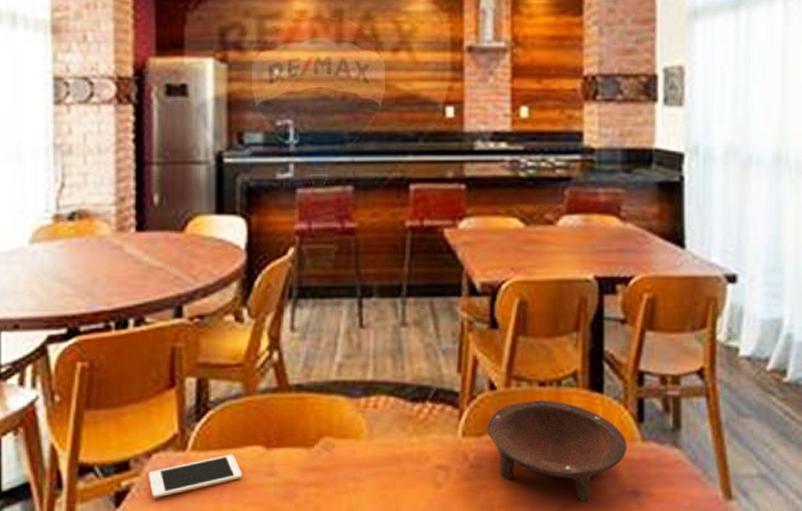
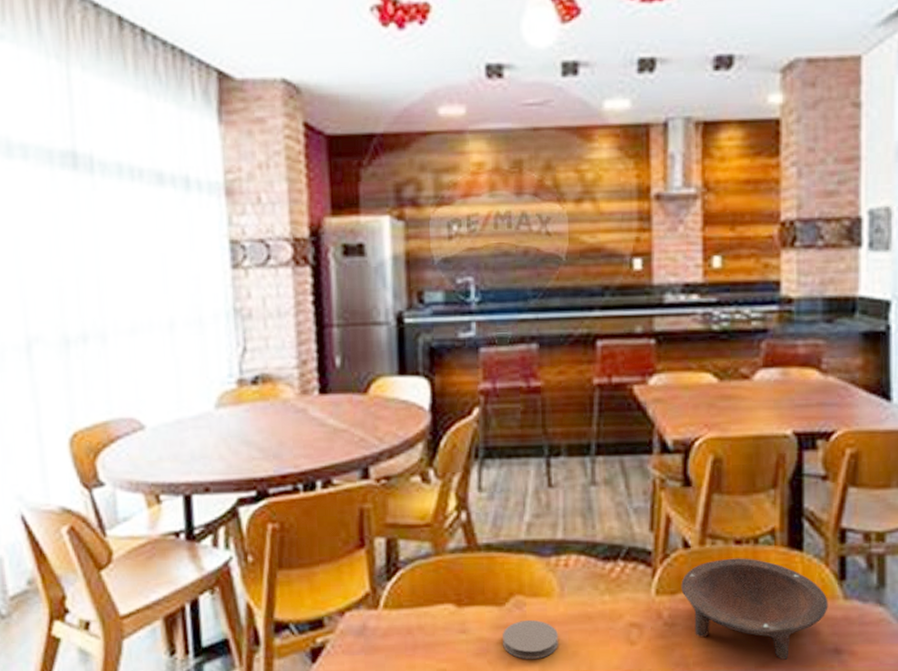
cell phone: present [148,454,243,498] -> none [342,612,435,654]
coaster: none [311,461,366,503] -> present [503,619,558,659]

